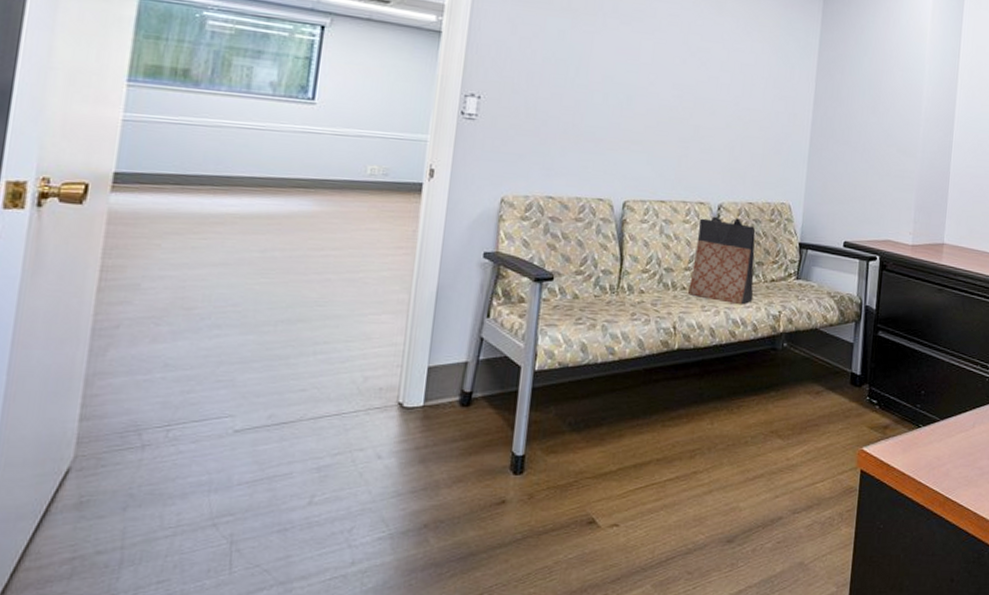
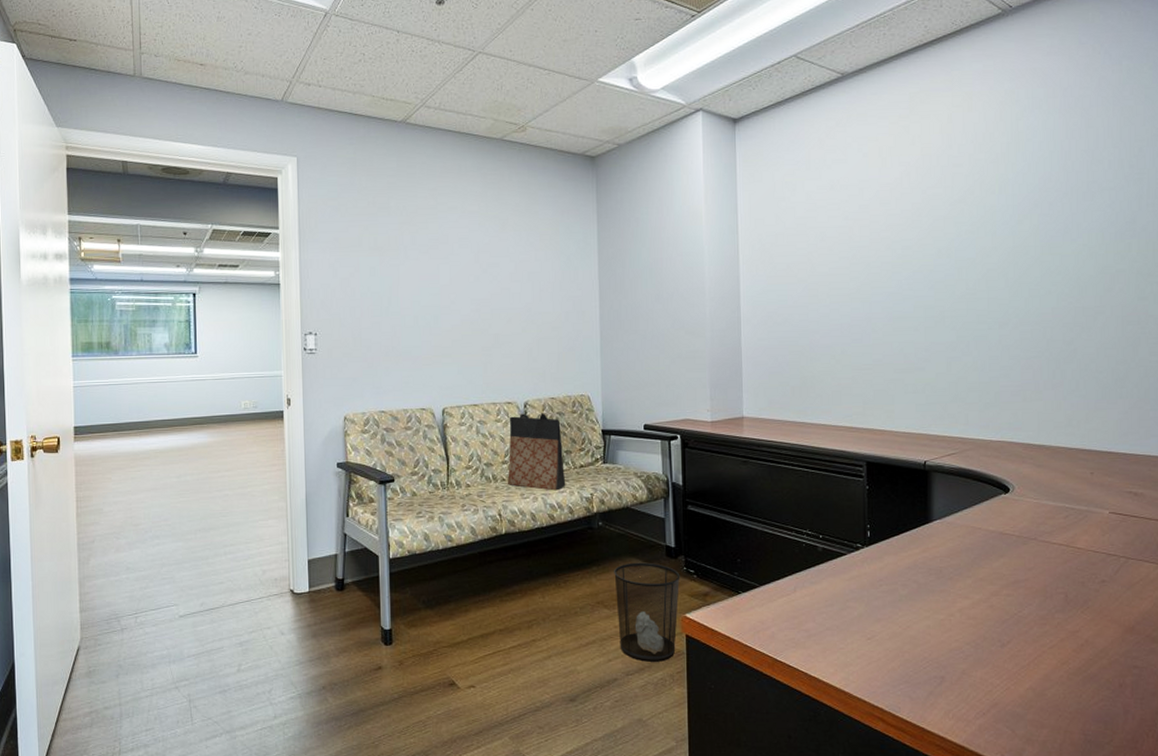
waste bin: none [789,389,863,499] -> present [614,562,680,662]

